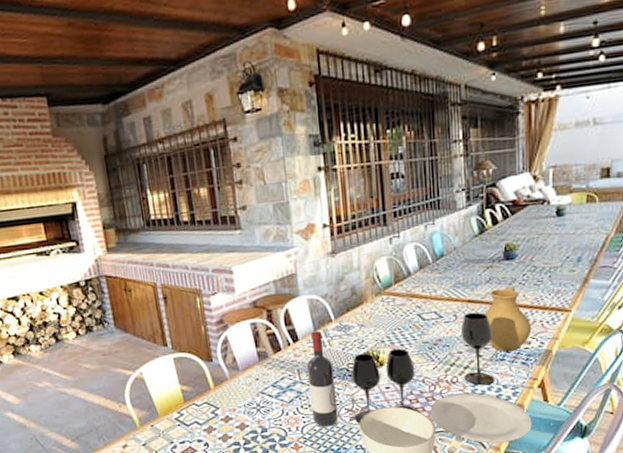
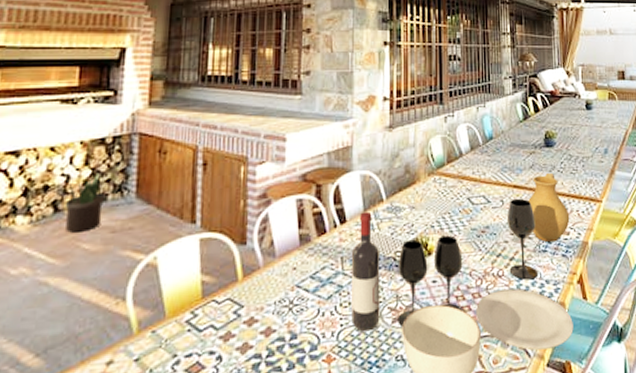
planter: none [58,310,93,356] -> present [64,173,105,233]

